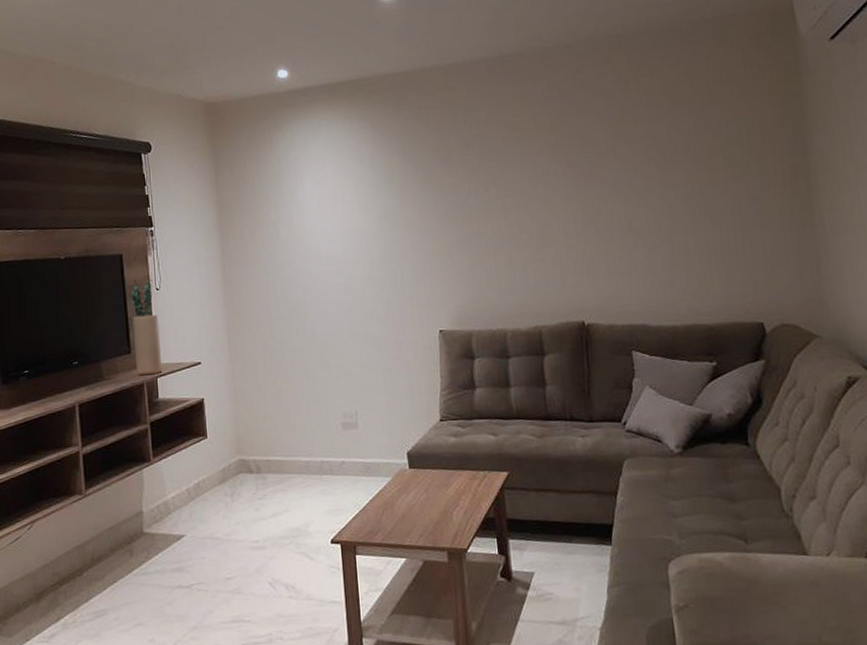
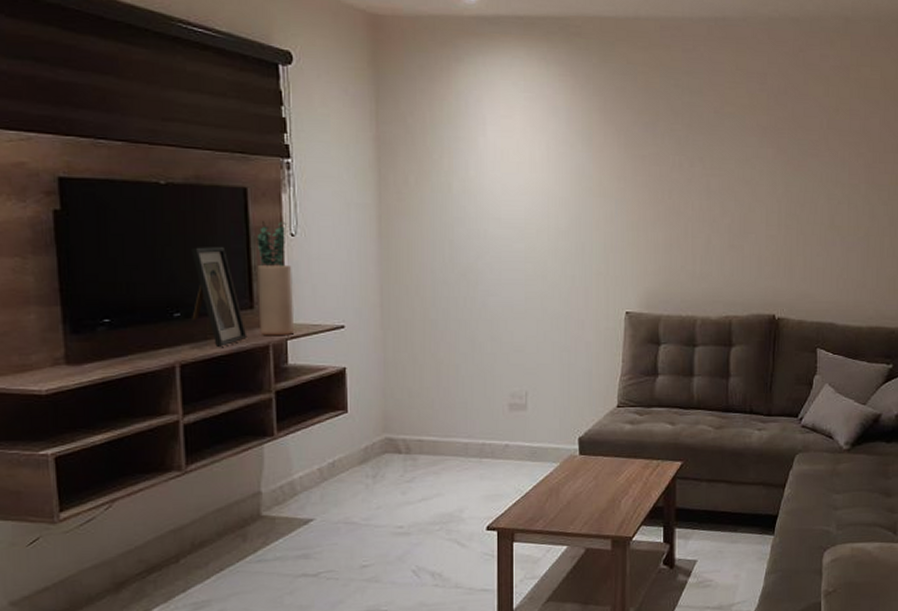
picture frame: none [84,303,127,389] -> present [192,246,248,348]

